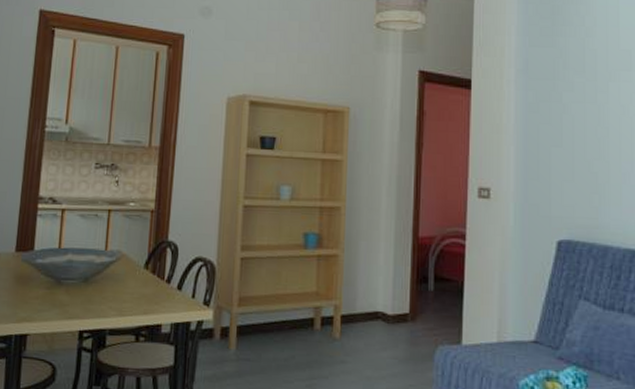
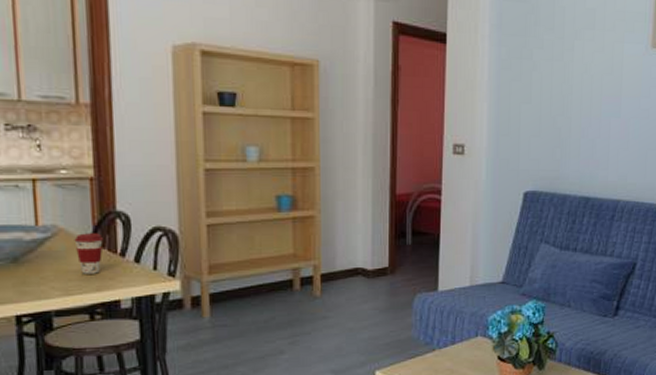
coffee cup: none [132,259,155,298] -> present [74,233,103,274]

